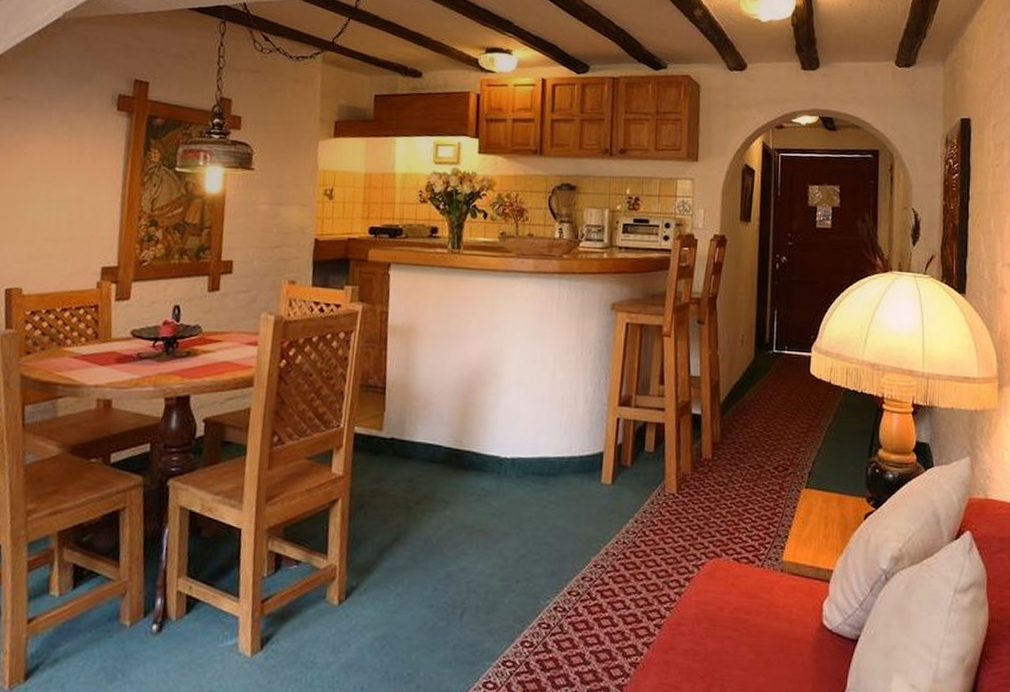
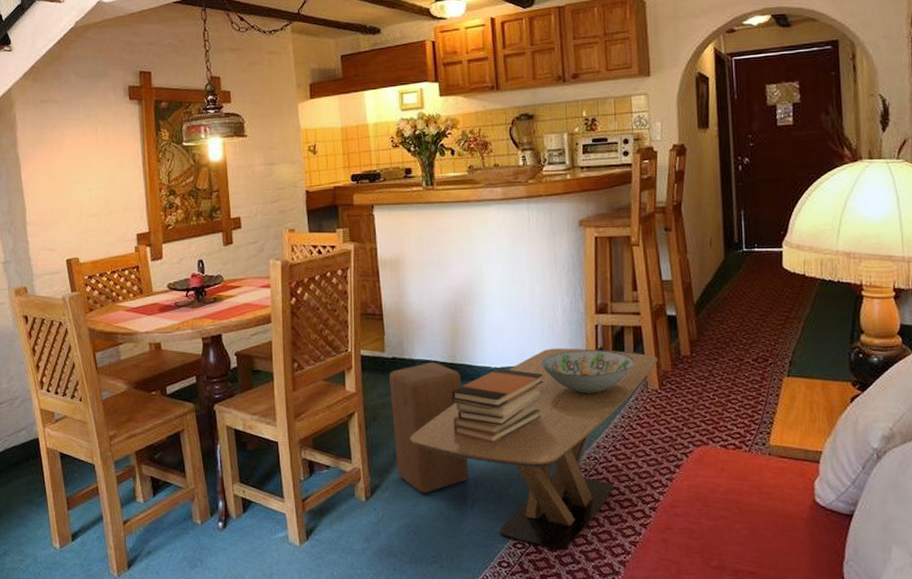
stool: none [380,446,466,598] -> present [390,362,469,493]
coffee table: none [399,440,678,669] -> present [410,348,658,549]
book stack: none [450,458,556,543] -> present [450,368,543,443]
decorative bowl: none [555,444,654,494] -> present [541,350,634,393]

